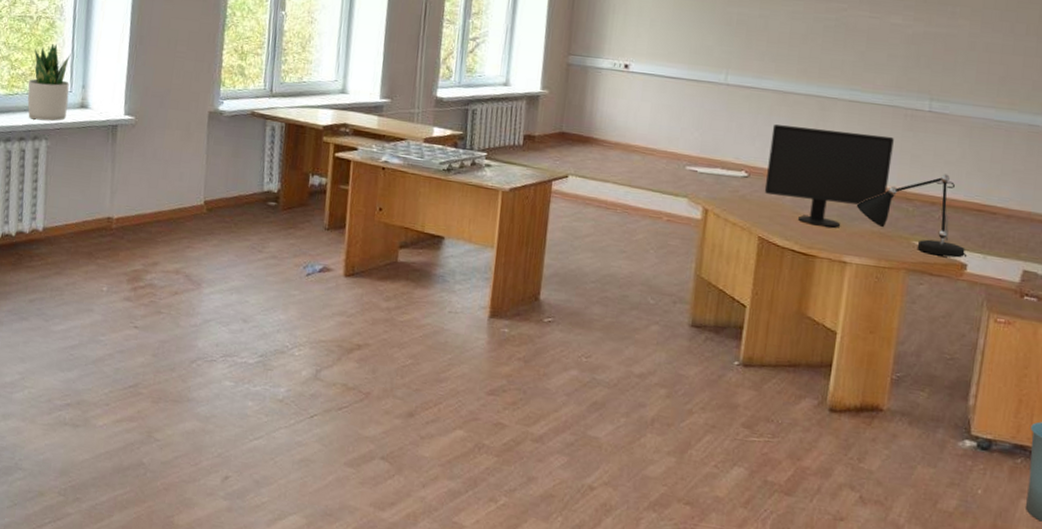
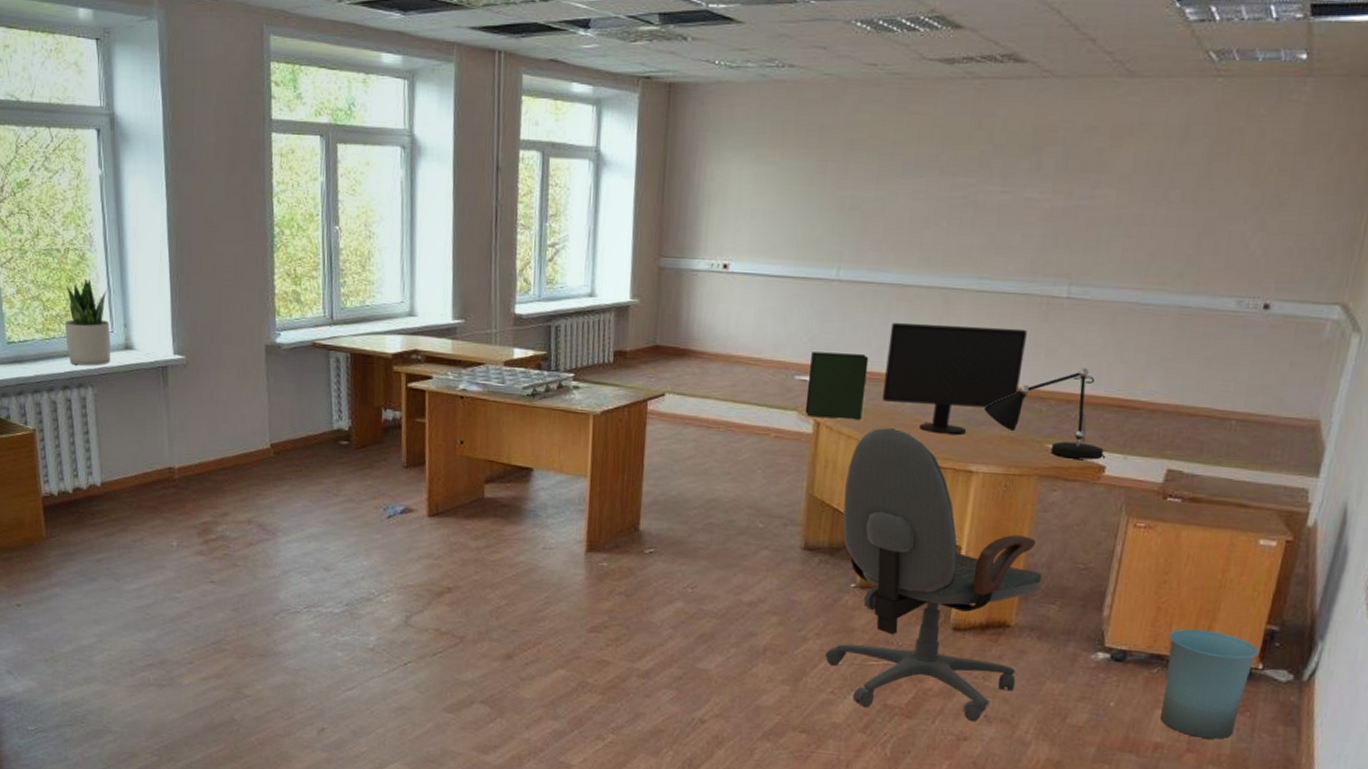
binder: none [694,146,753,210] -> present [805,352,869,420]
office chair: none [710,217,912,502] -> present [825,428,1043,721]

